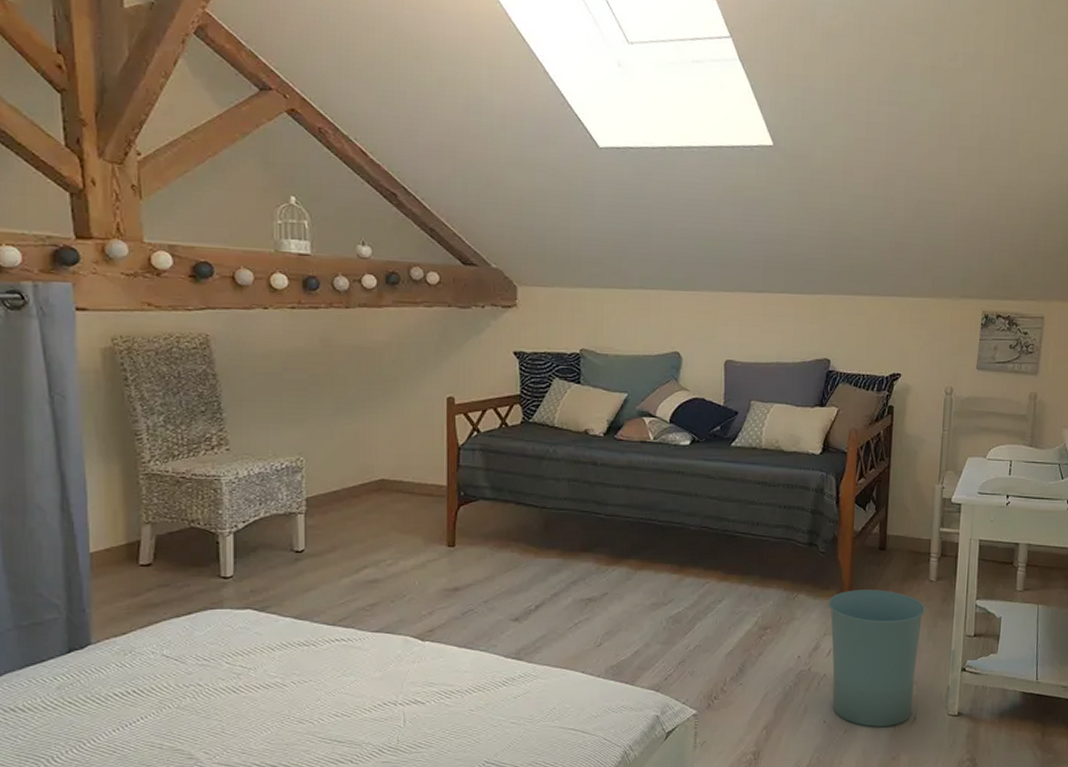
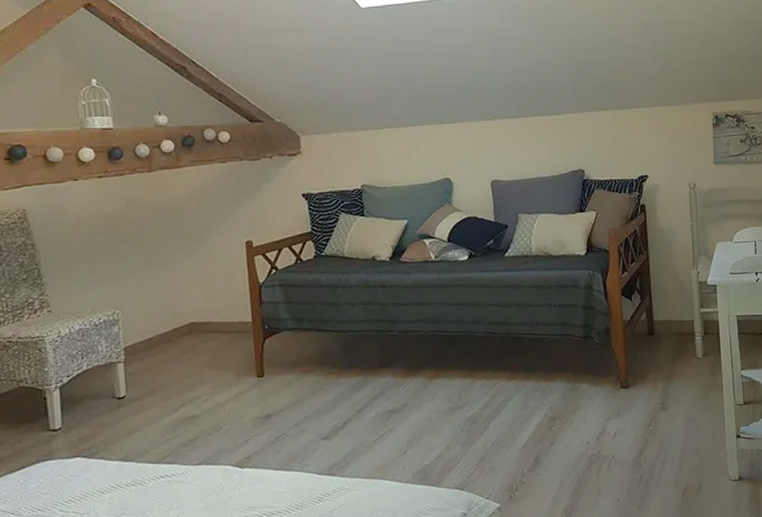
waste bin: present [829,589,925,727] -> none [609,371,697,500]

